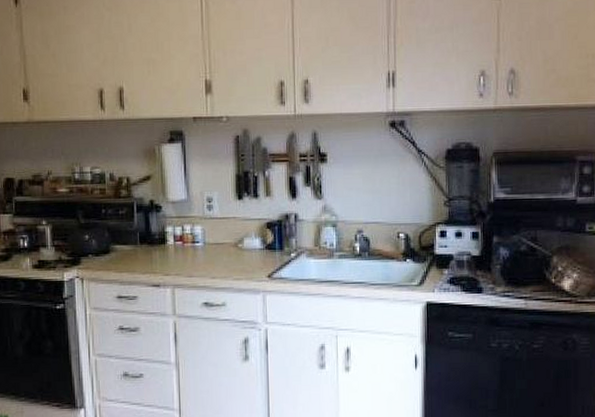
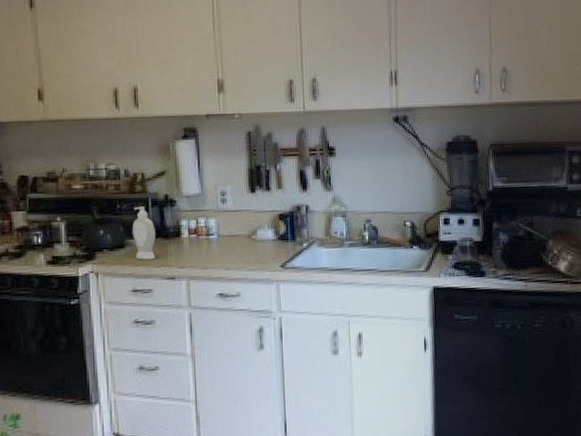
soap bottle: none [117,211,141,266] -> present [132,206,155,260]

